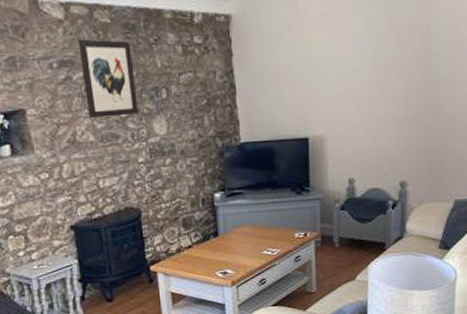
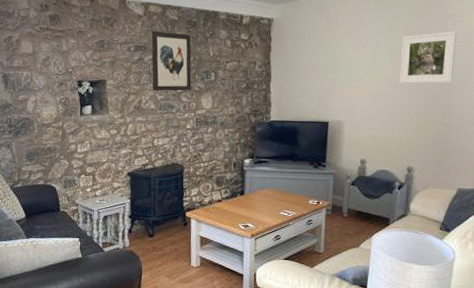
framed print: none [383,17,443,85] -> present [399,30,457,84]

